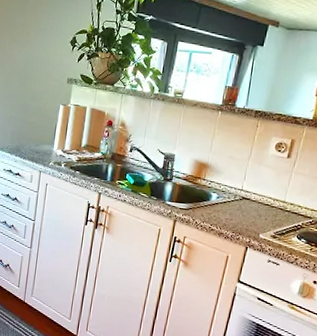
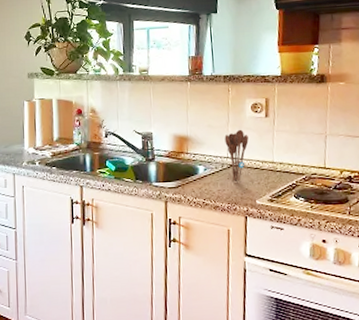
utensil holder: none [242,165,266,214] -> present [224,129,249,182]

